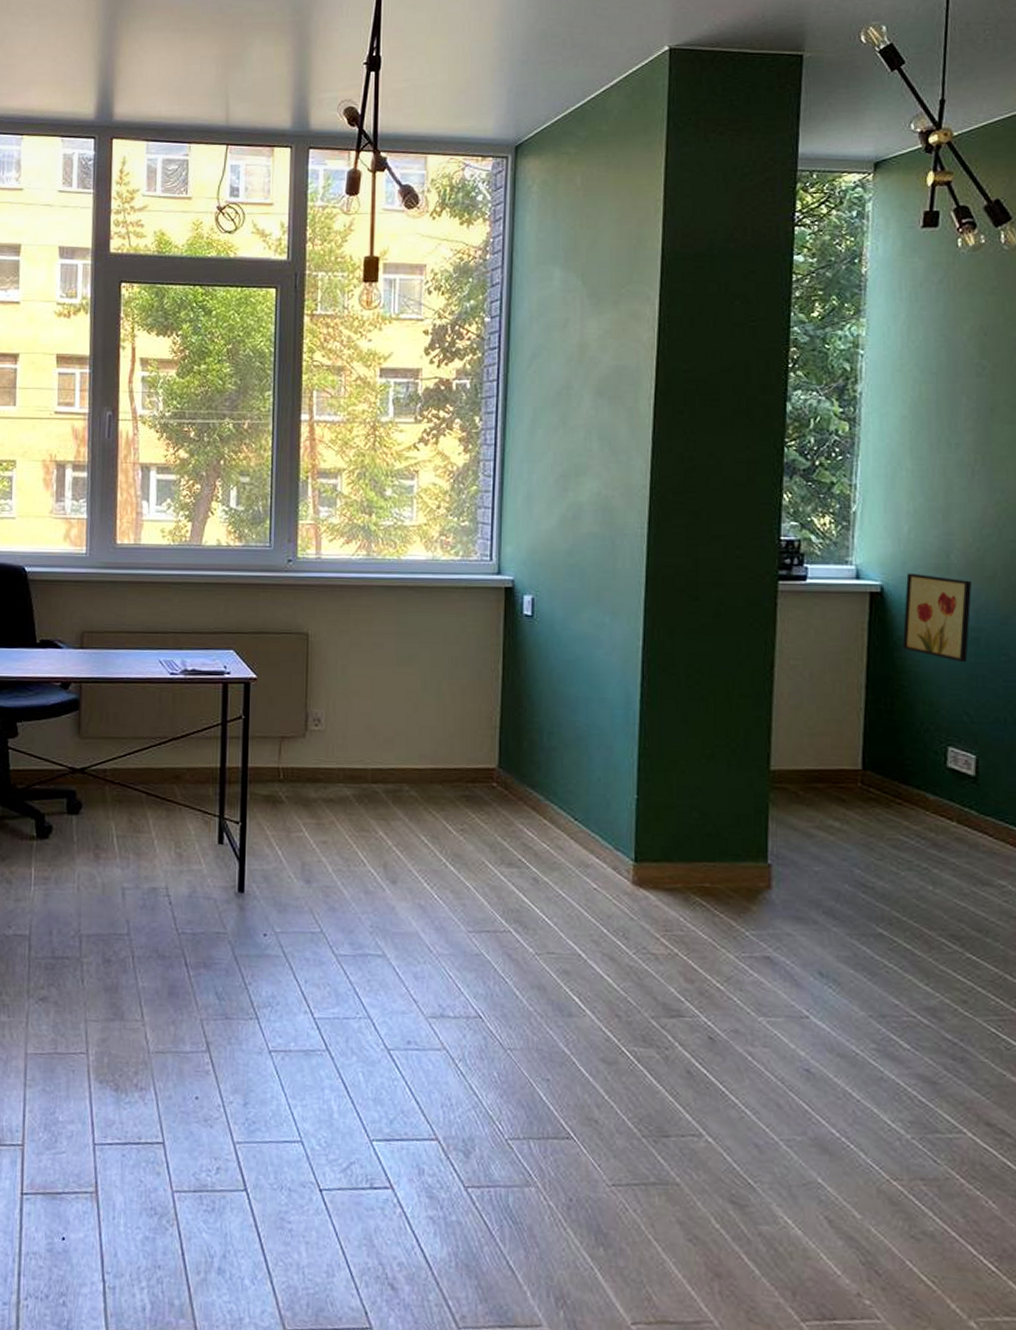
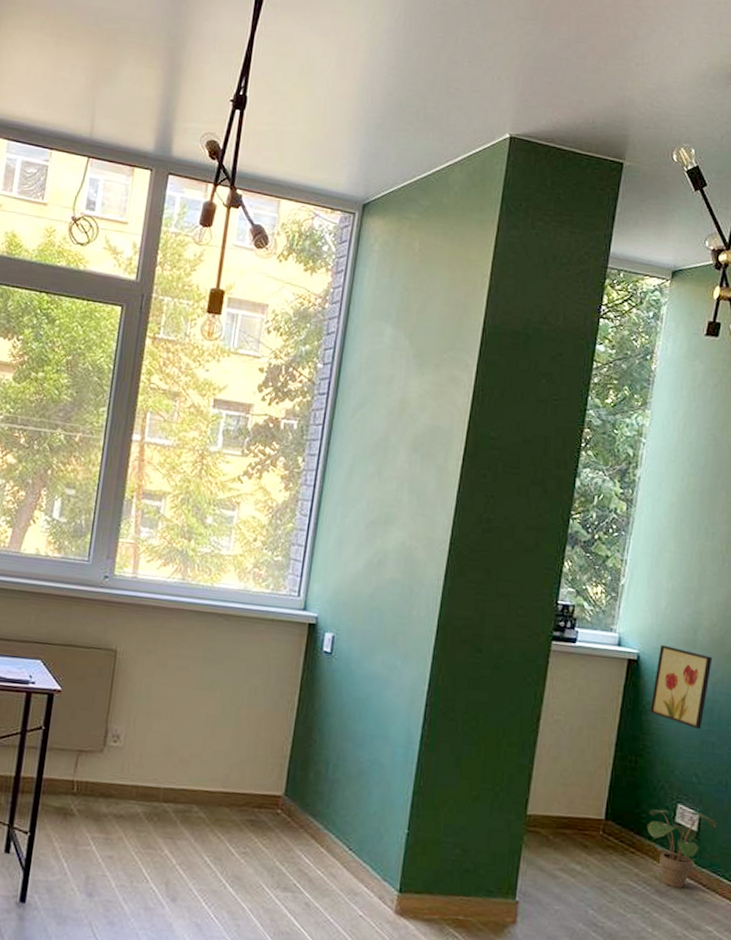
potted plant: none [913,754,999,841] -> present [646,809,718,889]

